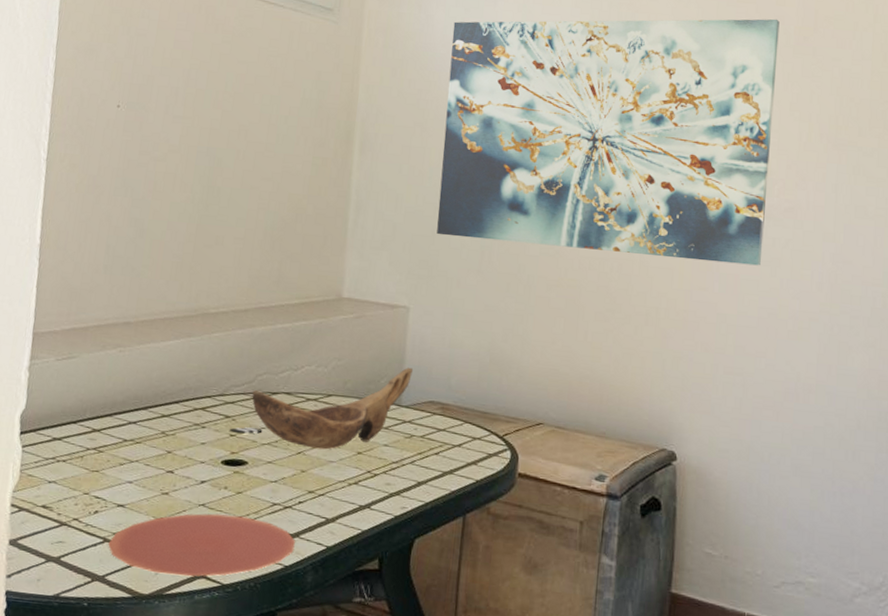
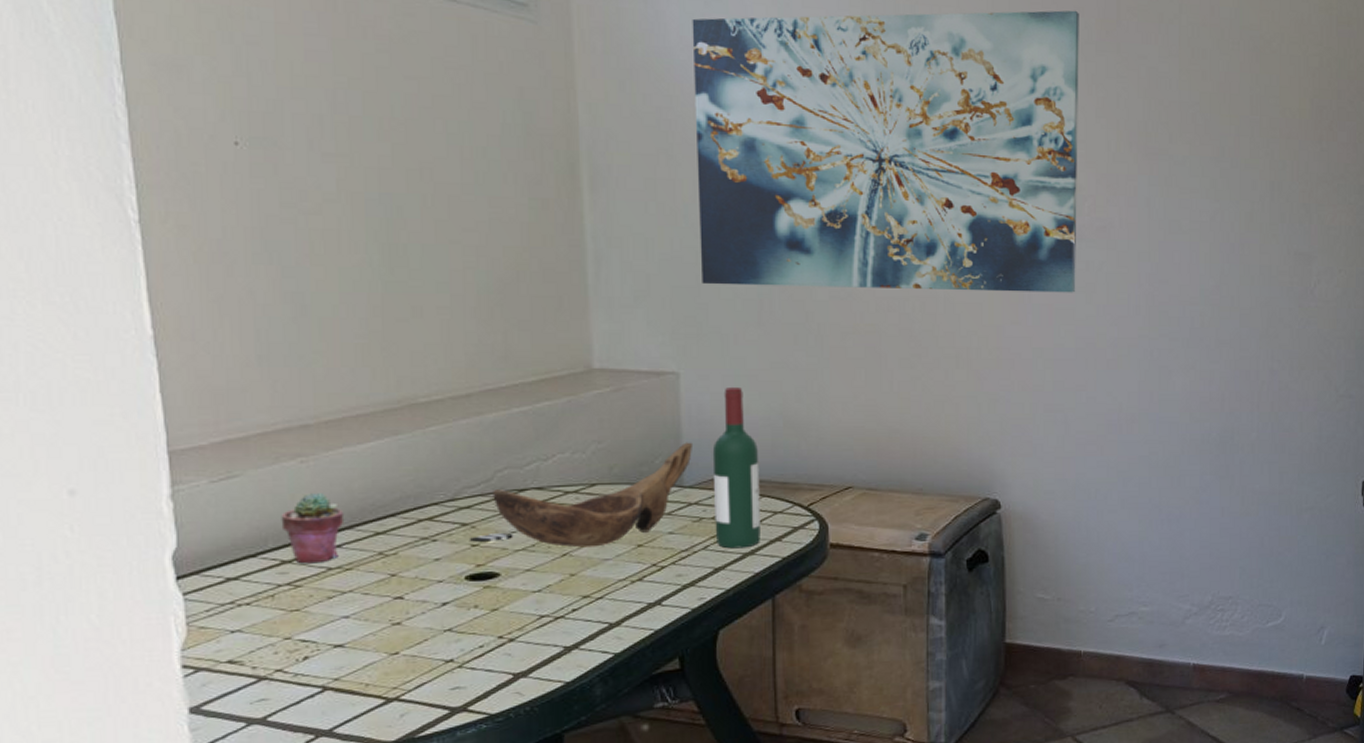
potted succulent: none [97,377,142,435] -> present [281,492,343,564]
plate: present [108,513,295,577] -> none [330,635,575,716]
wine bottle: none [422,323,466,467] -> present [712,386,760,549]

